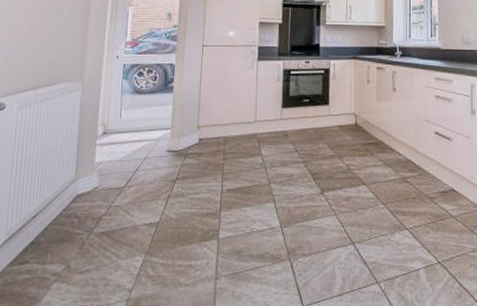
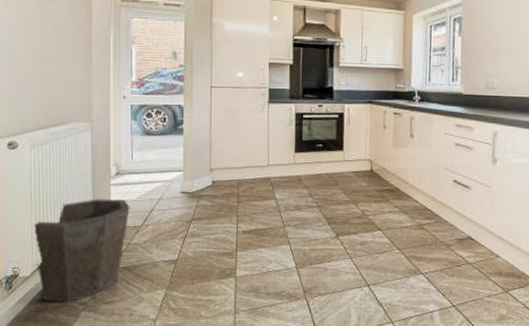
waste bin: none [10,159,114,274] -> present [33,198,130,302]

